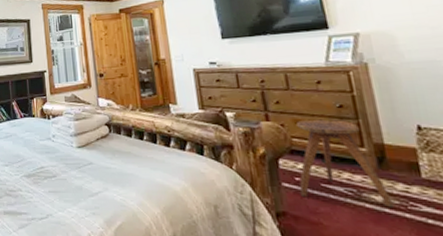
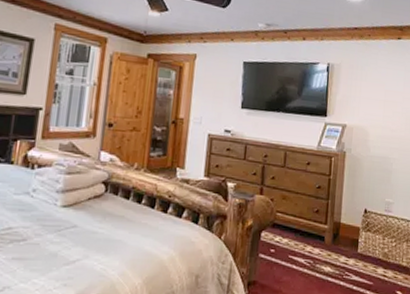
stool: present [297,119,394,208] -> none [271,197,335,277]

